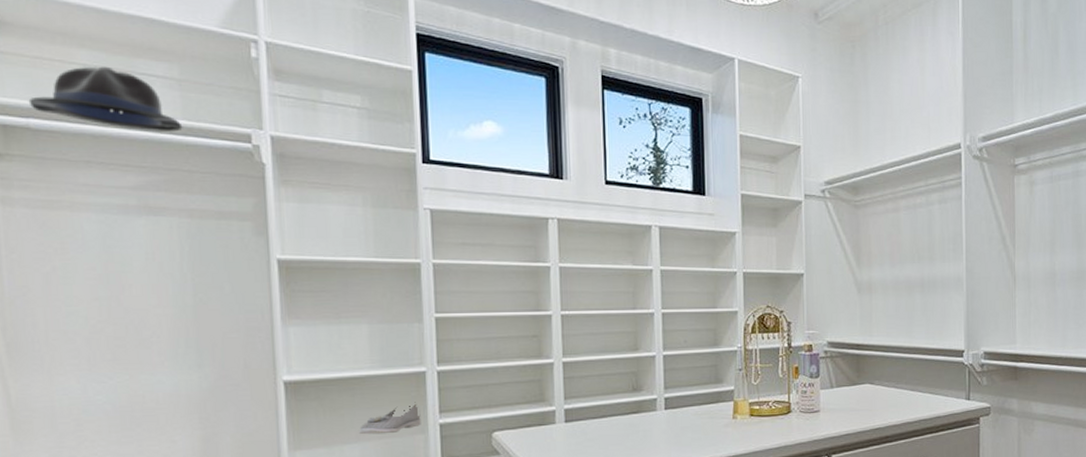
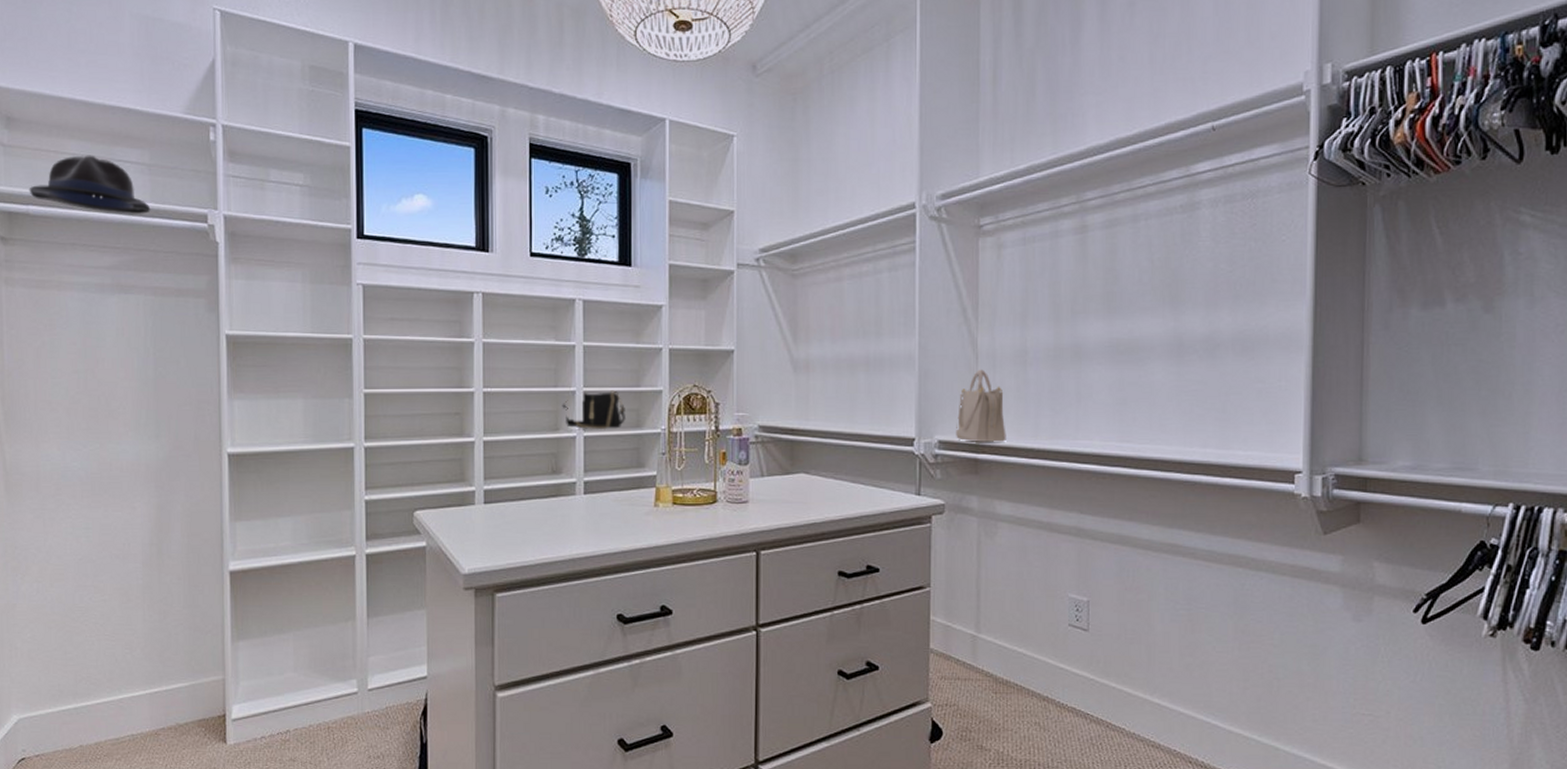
shoe: present [358,402,421,435] -> none [291,477,348,509]
handbag: none [641,311,703,350] -> present [562,390,625,430]
handbag: none [999,289,1040,353] -> present [956,369,1006,442]

